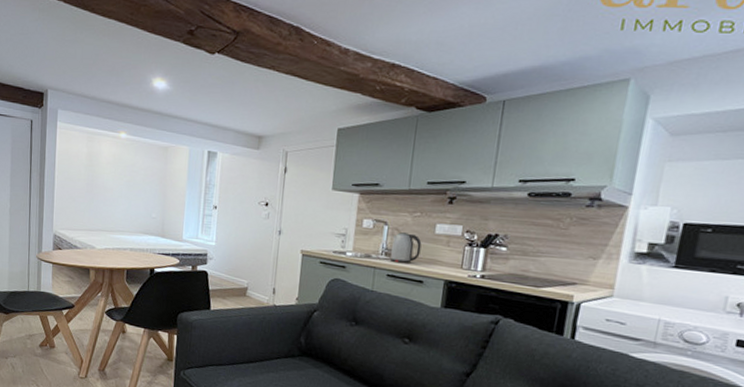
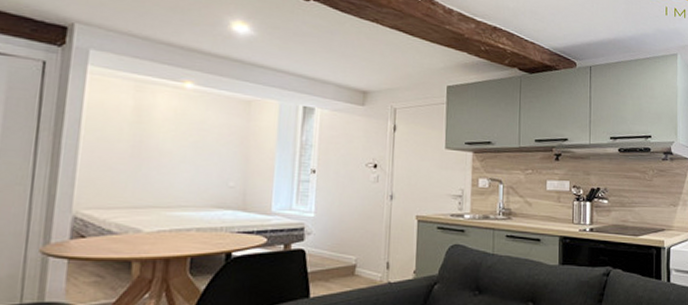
kettle: present [390,231,422,264] -> none [508,189,536,223]

